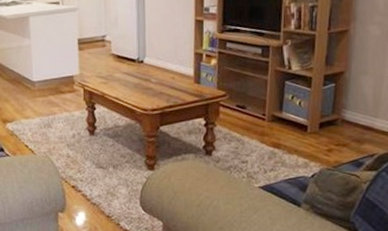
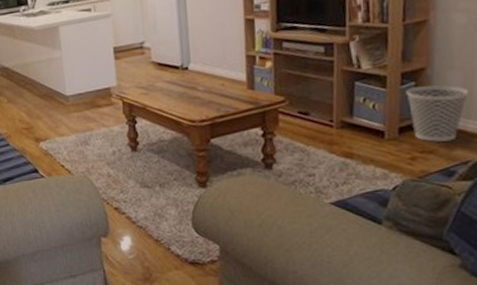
wastebasket: none [327,87,378,137] -> present [406,85,469,142]

